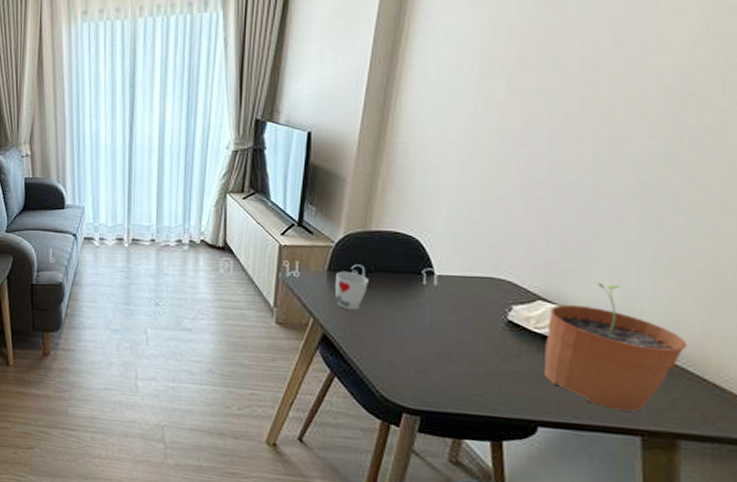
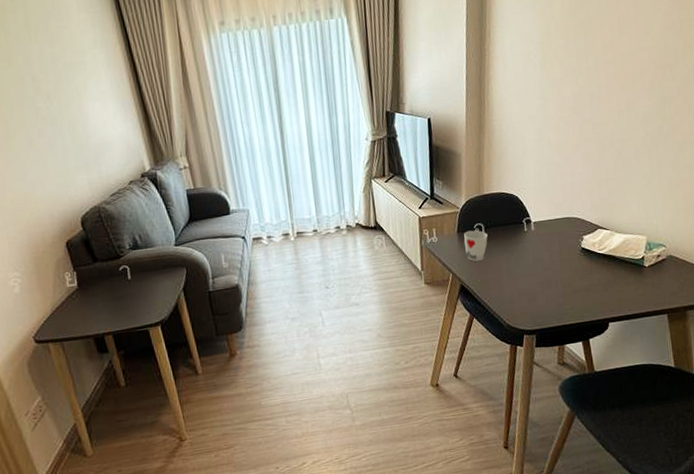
plant pot: present [543,283,688,412] -> none [606,208,685,299]

